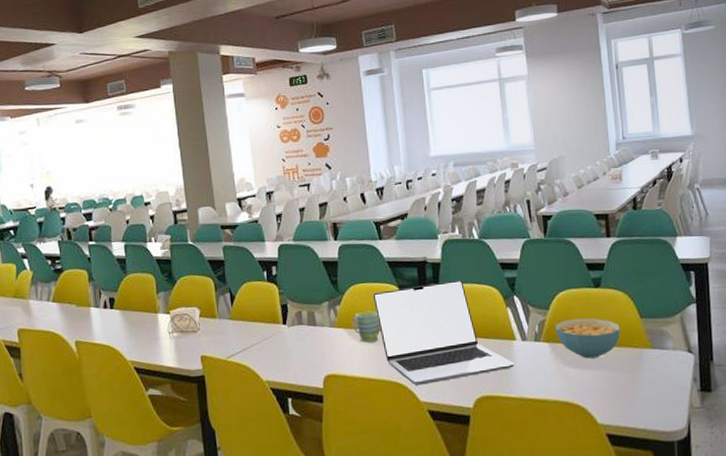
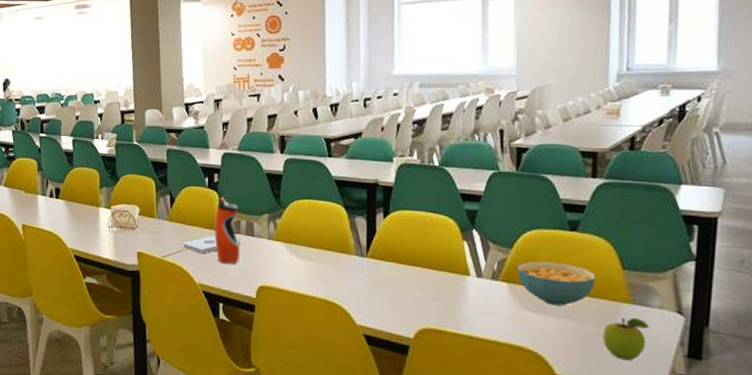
notepad: none [247,328,304,350] -> present [183,235,241,254]
water bottle: none [276,290,304,357] -> present [214,197,240,264]
mug: present [351,311,381,343] -> none [291,227,321,259]
laptop: present [372,280,514,385] -> none [316,206,465,308]
fruit: none [632,360,667,401] -> present [603,317,649,360]

